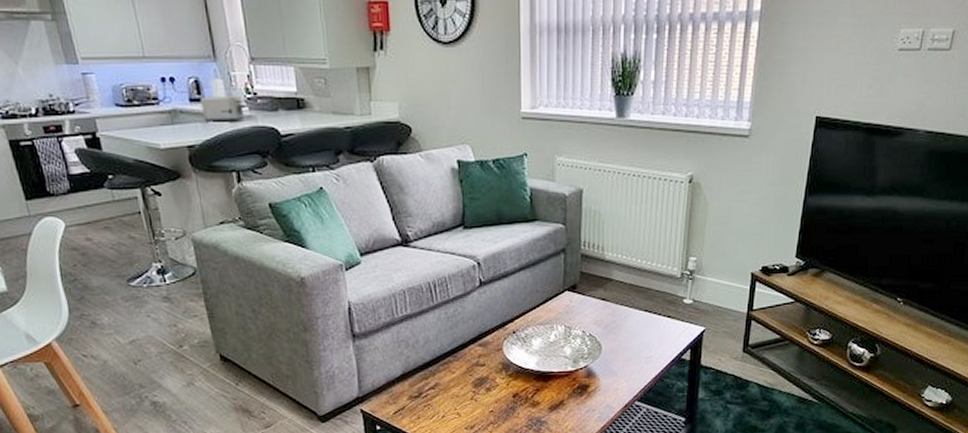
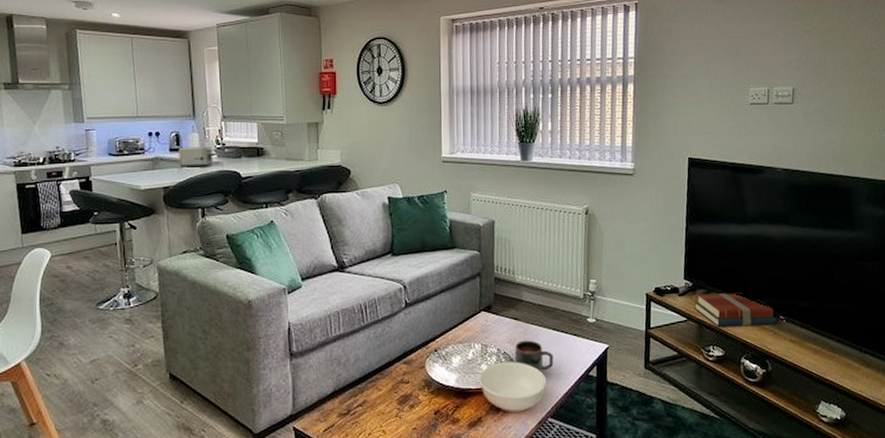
bowl: none [562,344,635,396] -> present [479,362,547,412]
mug: none [601,322,644,356] -> present [514,340,554,372]
books: none [804,272,893,309] -> present [694,293,776,327]

